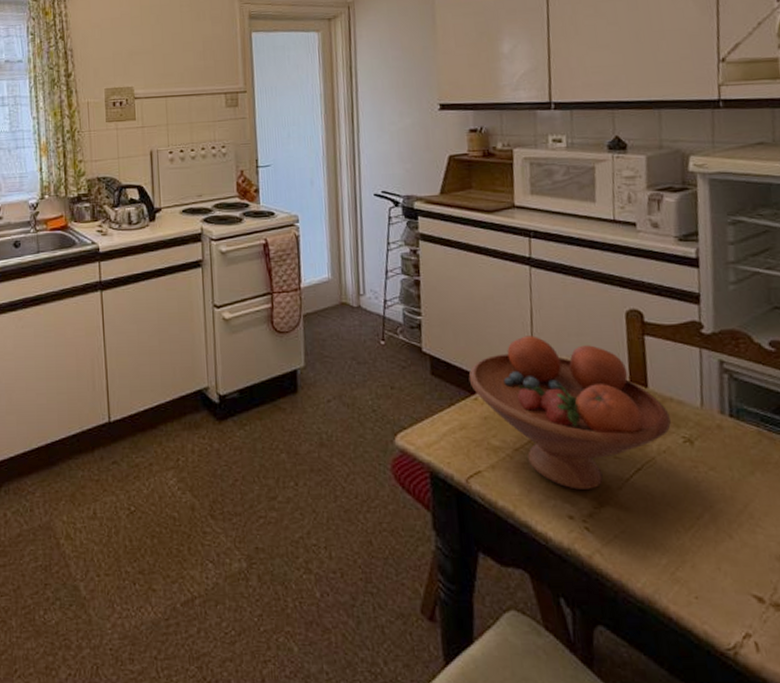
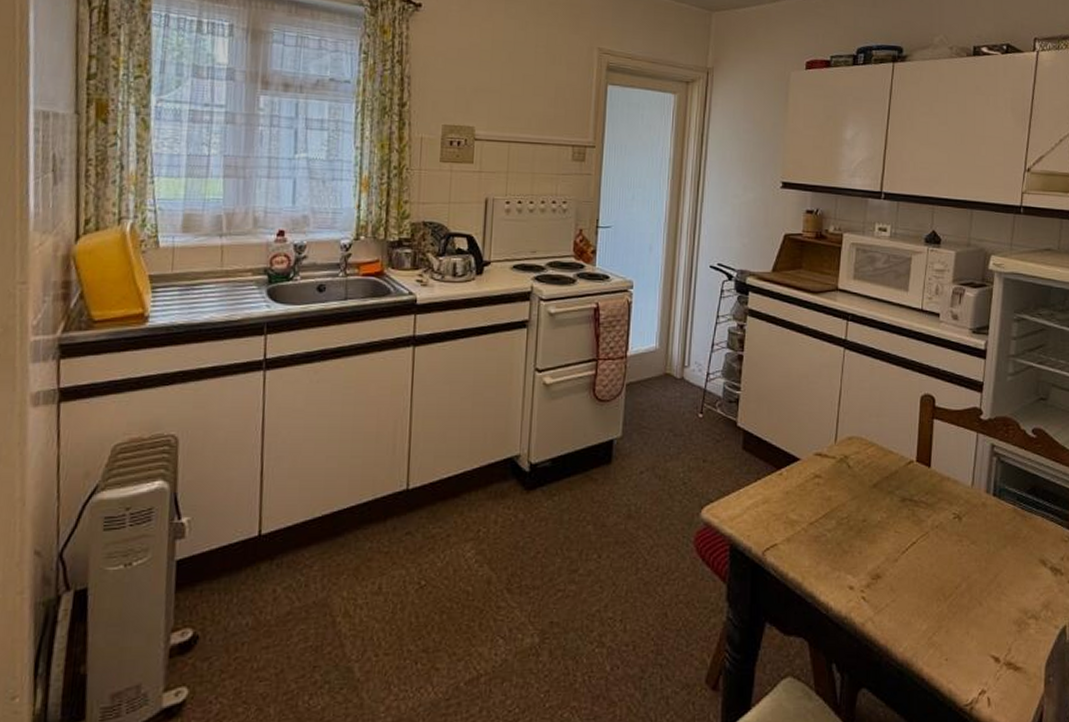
fruit bowl: present [468,335,671,490] -> none [777,415,945,562]

